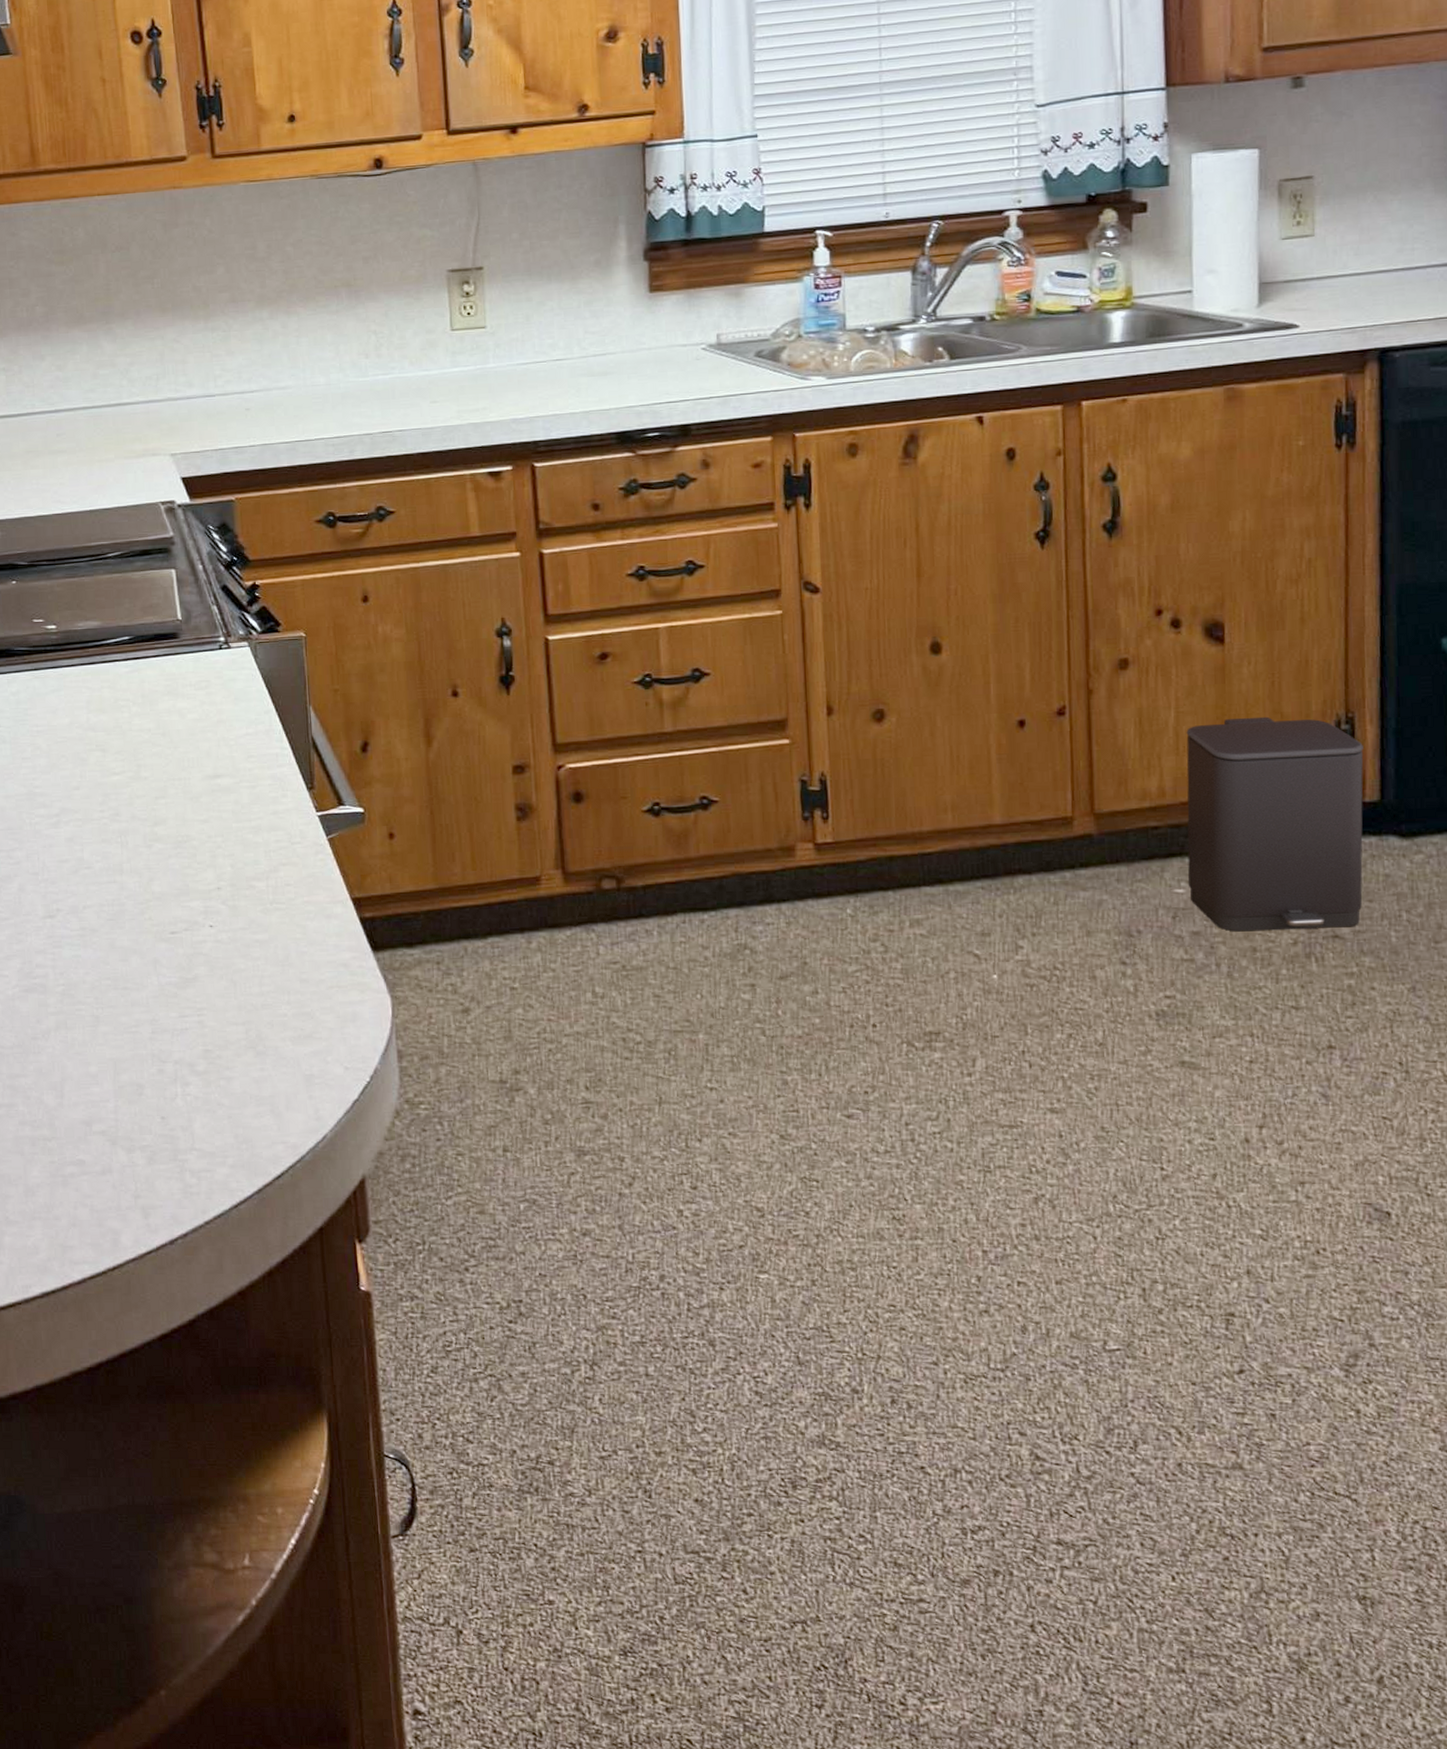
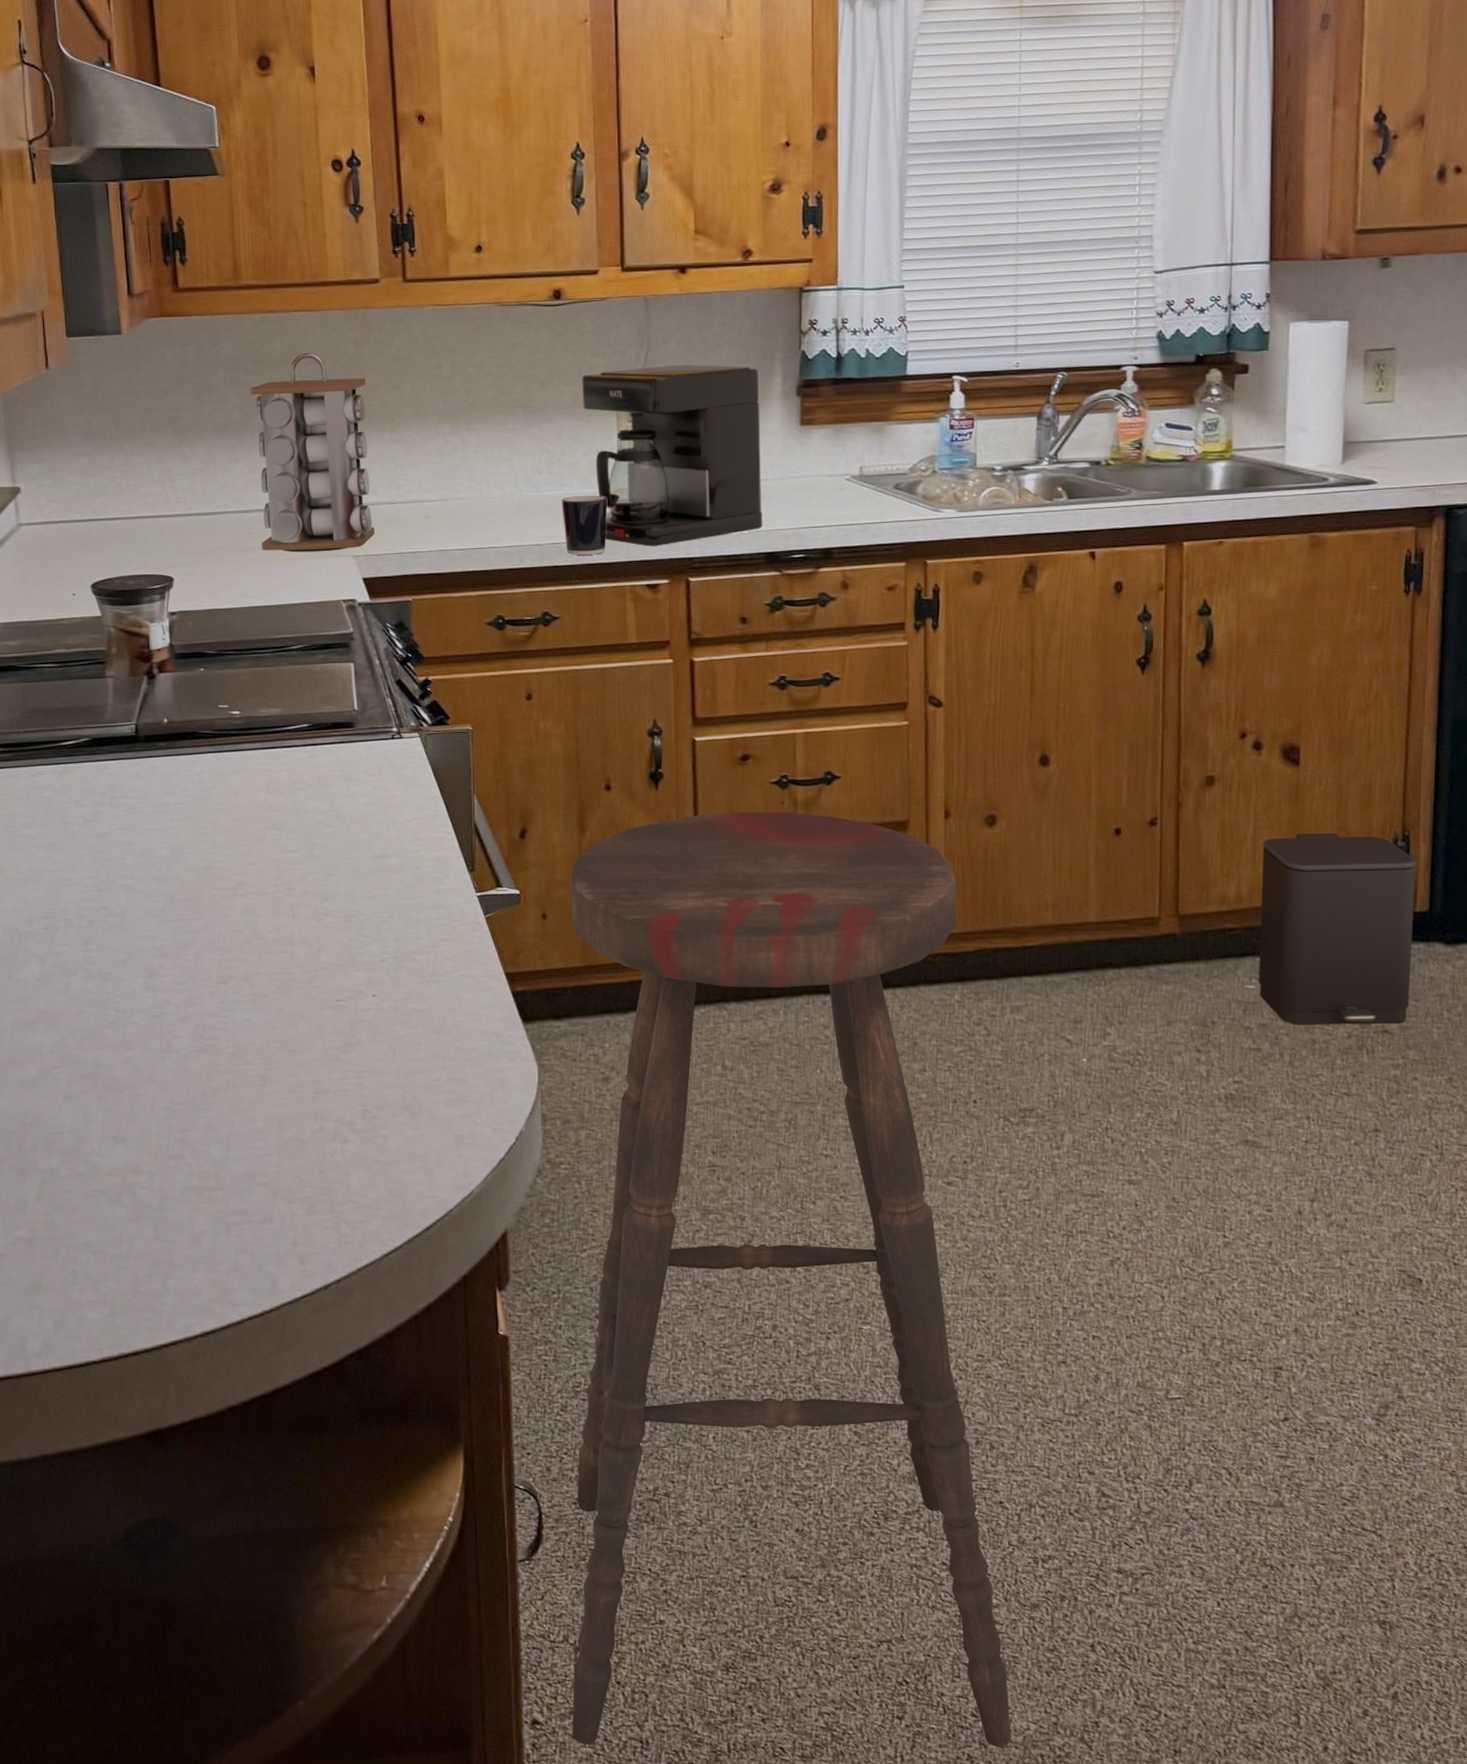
spice rack: none [53,238,192,453] -> present [250,352,375,553]
mug: none [392,378,442,444] -> present [561,495,608,555]
coffee maker: none [408,230,613,431] -> present [582,364,763,547]
bar stool: none [417,713,945,1739] -> present [569,812,1011,1747]

